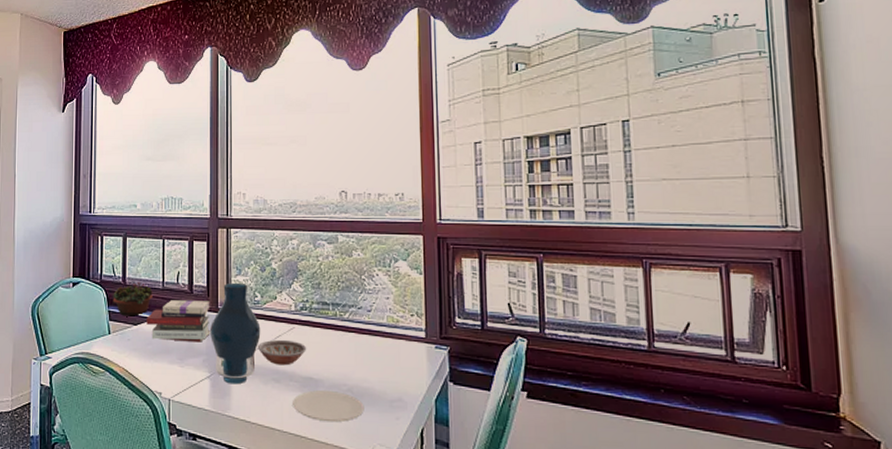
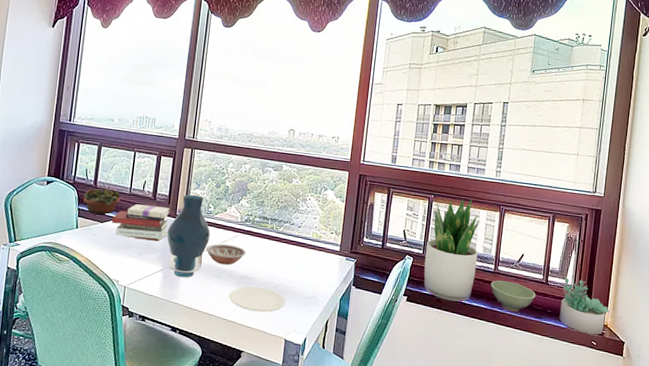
planter: none [544,255,622,395] -> present [423,199,480,302]
bowl: none [646,362,720,405] -> present [490,280,536,312]
succulent plant: none [759,351,846,433] -> present [559,278,610,335]

